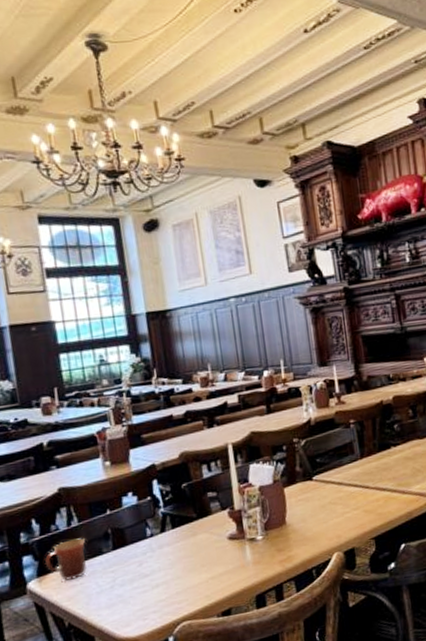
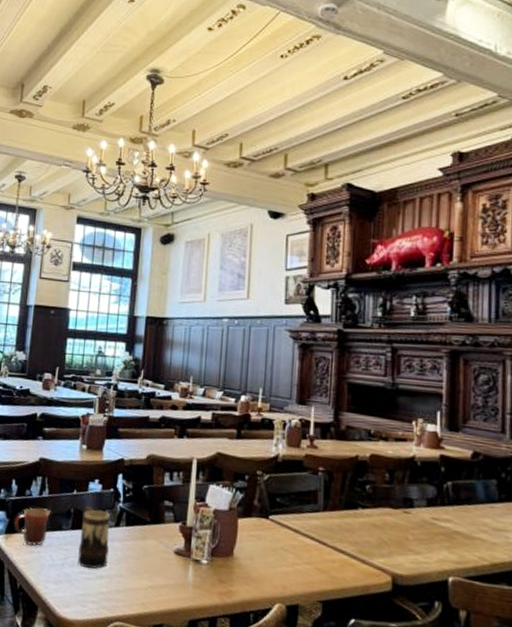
beer mug: none [121,521,161,582] -> present [78,506,110,569]

